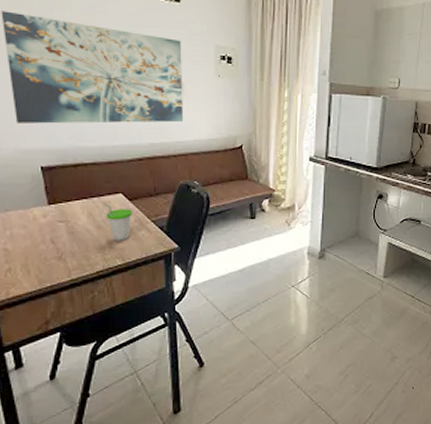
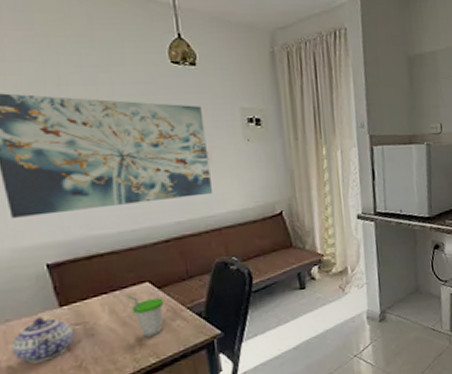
teapot: none [8,211,57,249] -> present [11,316,73,364]

